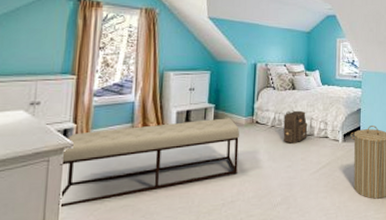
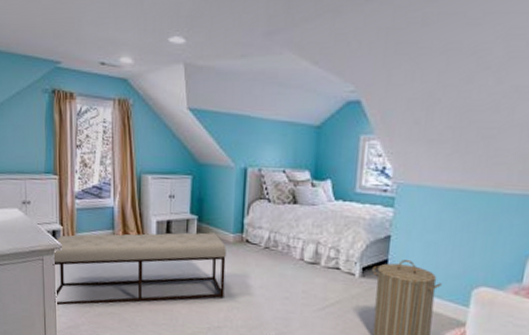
backpack: present [283,109,308,144] -> none [279,228,313,272]

